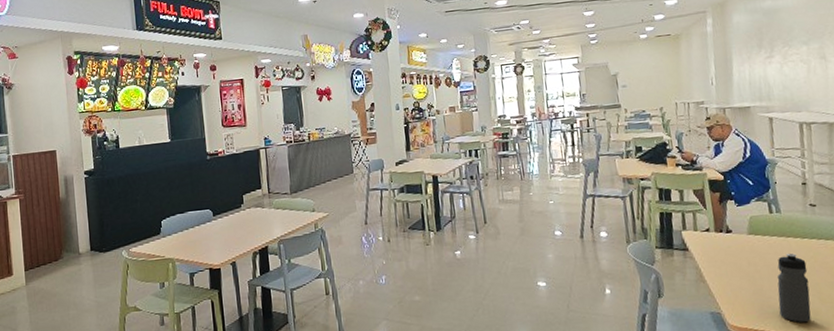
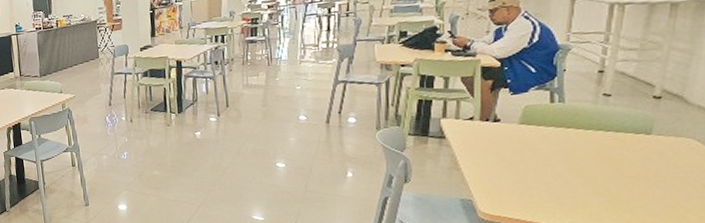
water bottle: present [777,253,811,323] -> none [542,144,585,215]

